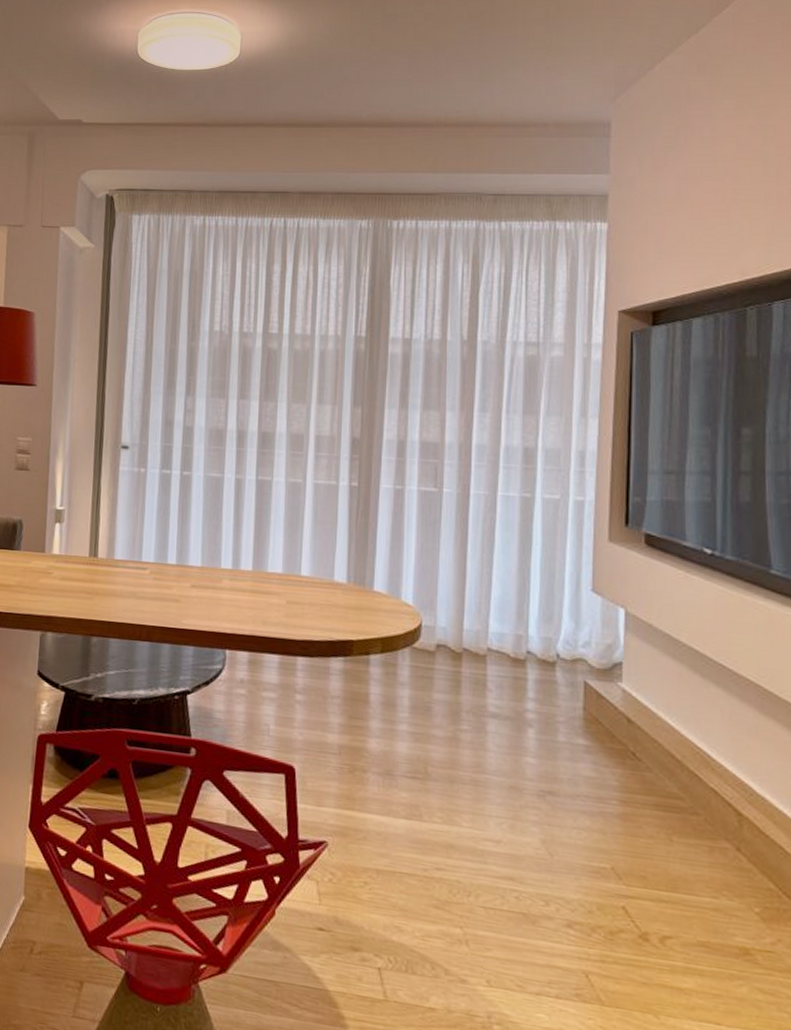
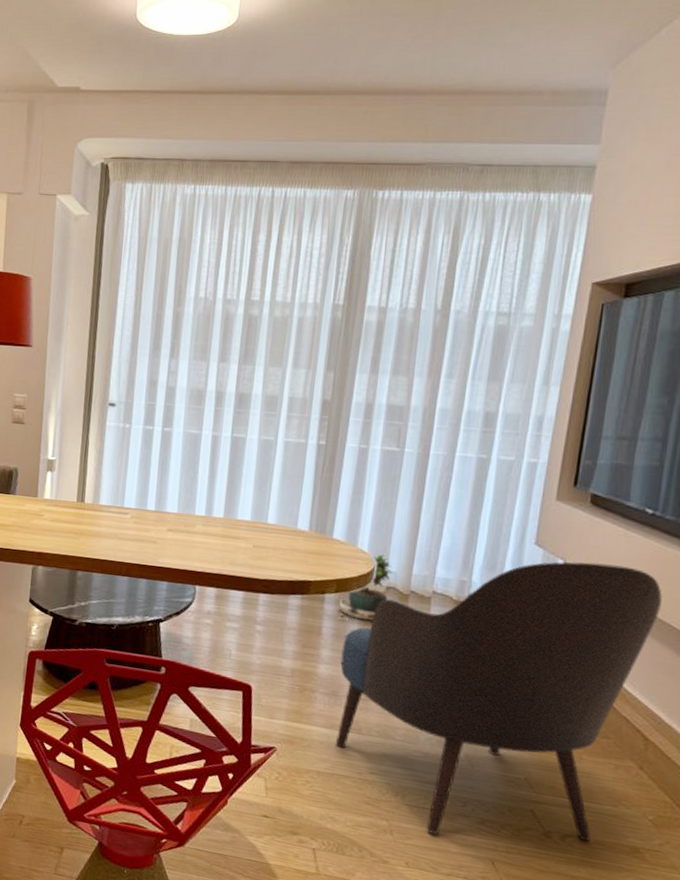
potted plant: none [385,606,441,685] -> present [338,553,392,621]
armchair: none [393,609,734,944] -> present [335,561,662,842]

